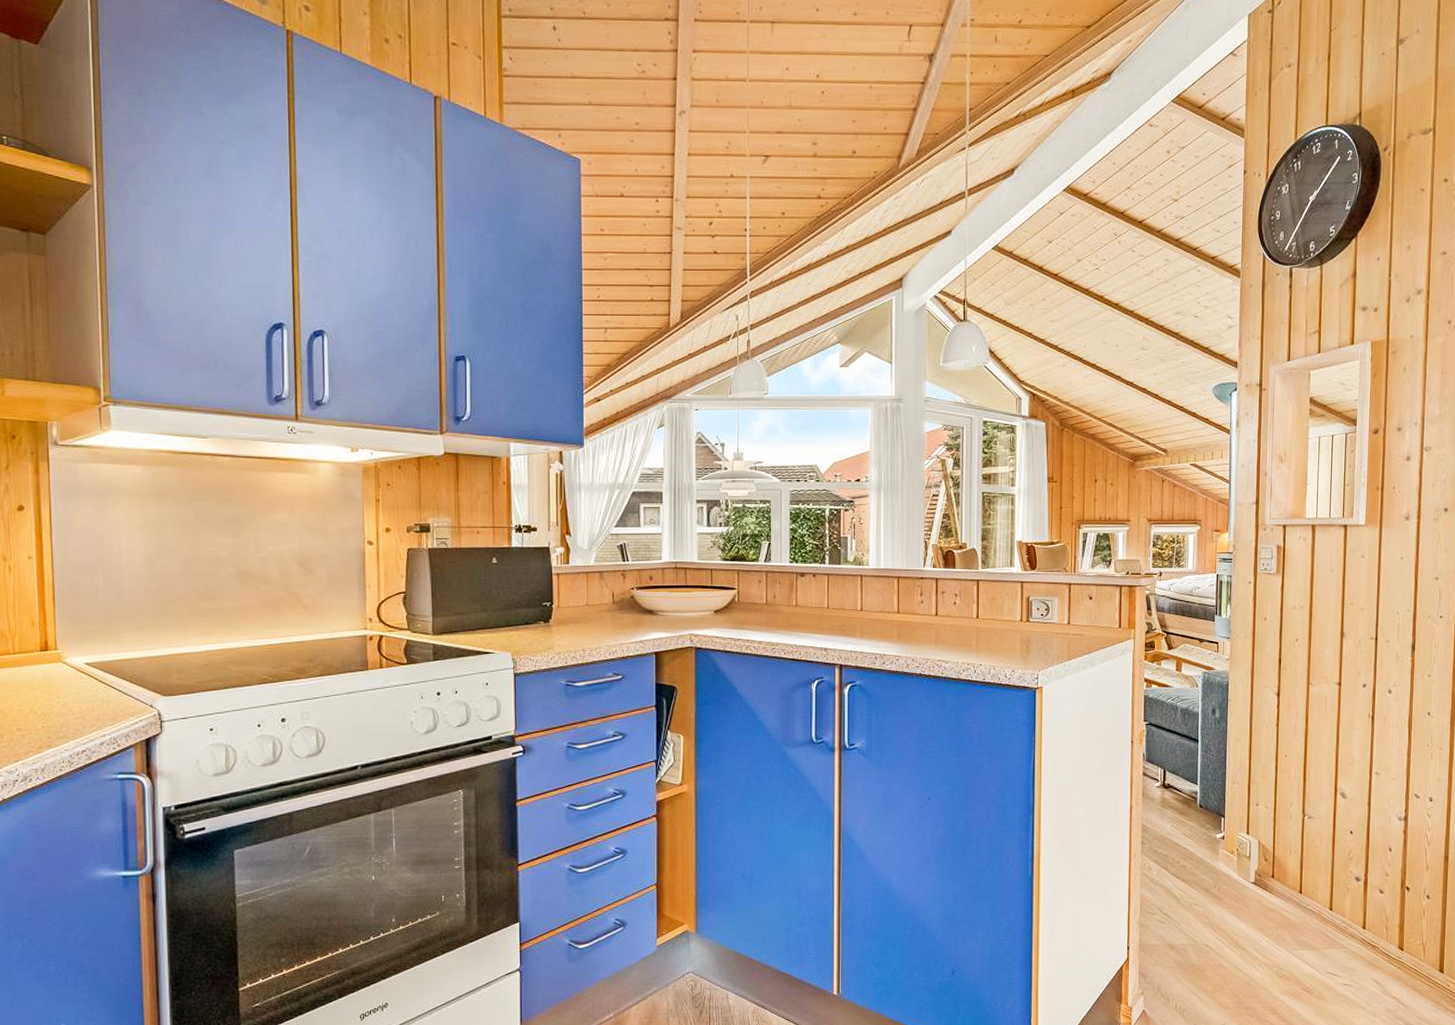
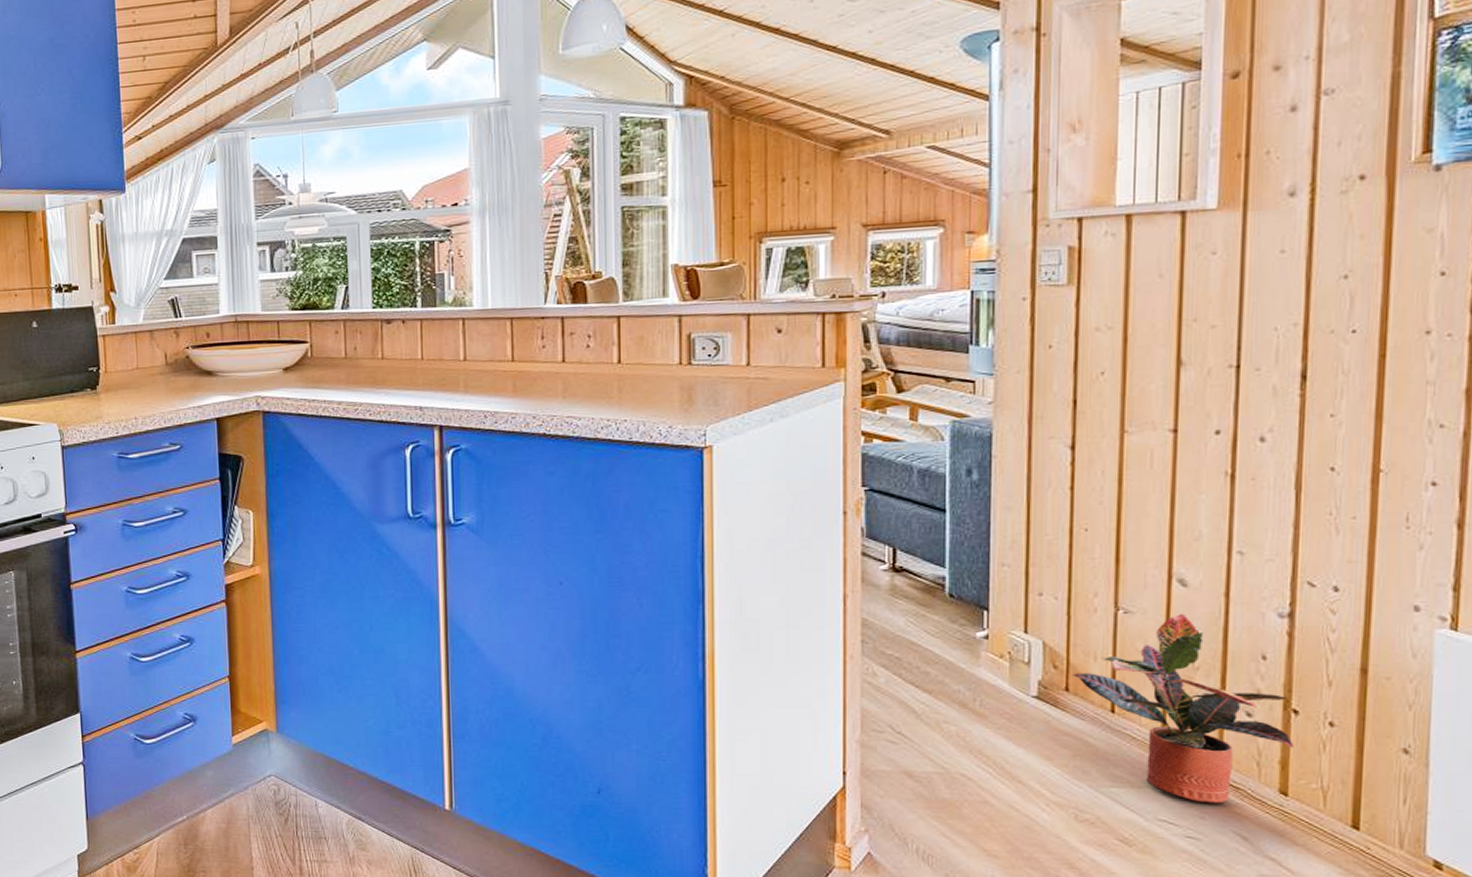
potted plant: none [1277,818,1407,959] -> present [1073,613,1294,804]

